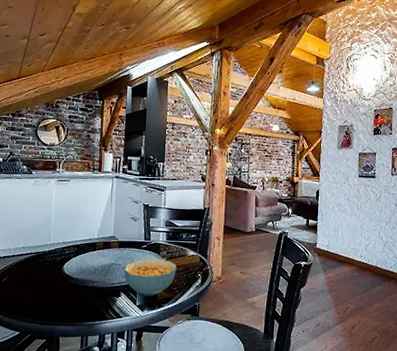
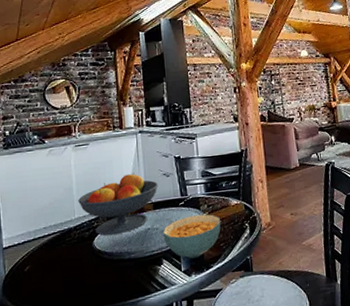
fruit bowl: none [54,212,126,264] -> present [78,172,158,236]

